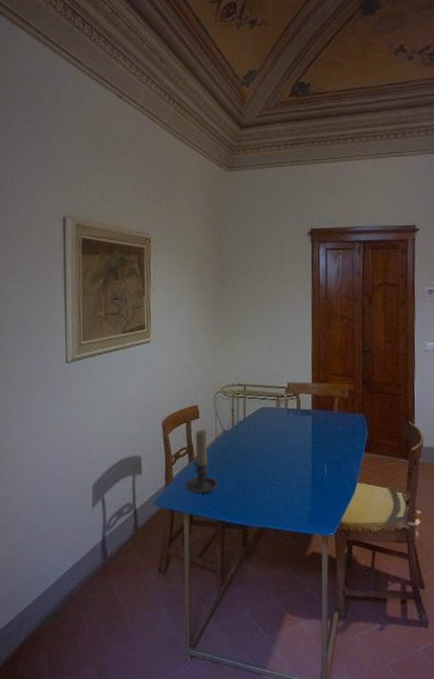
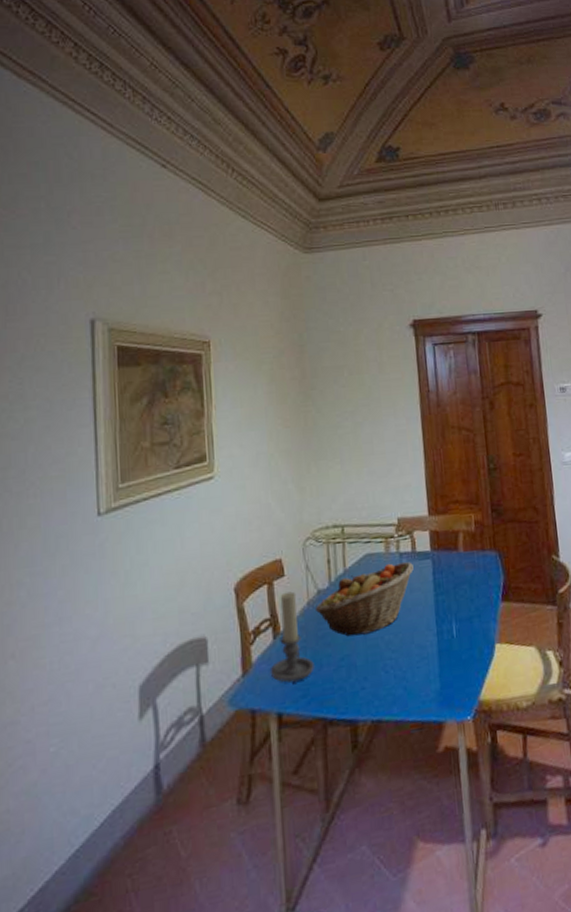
fruit basket: none [221,416,297,466] -> present [316,562,414,637]

